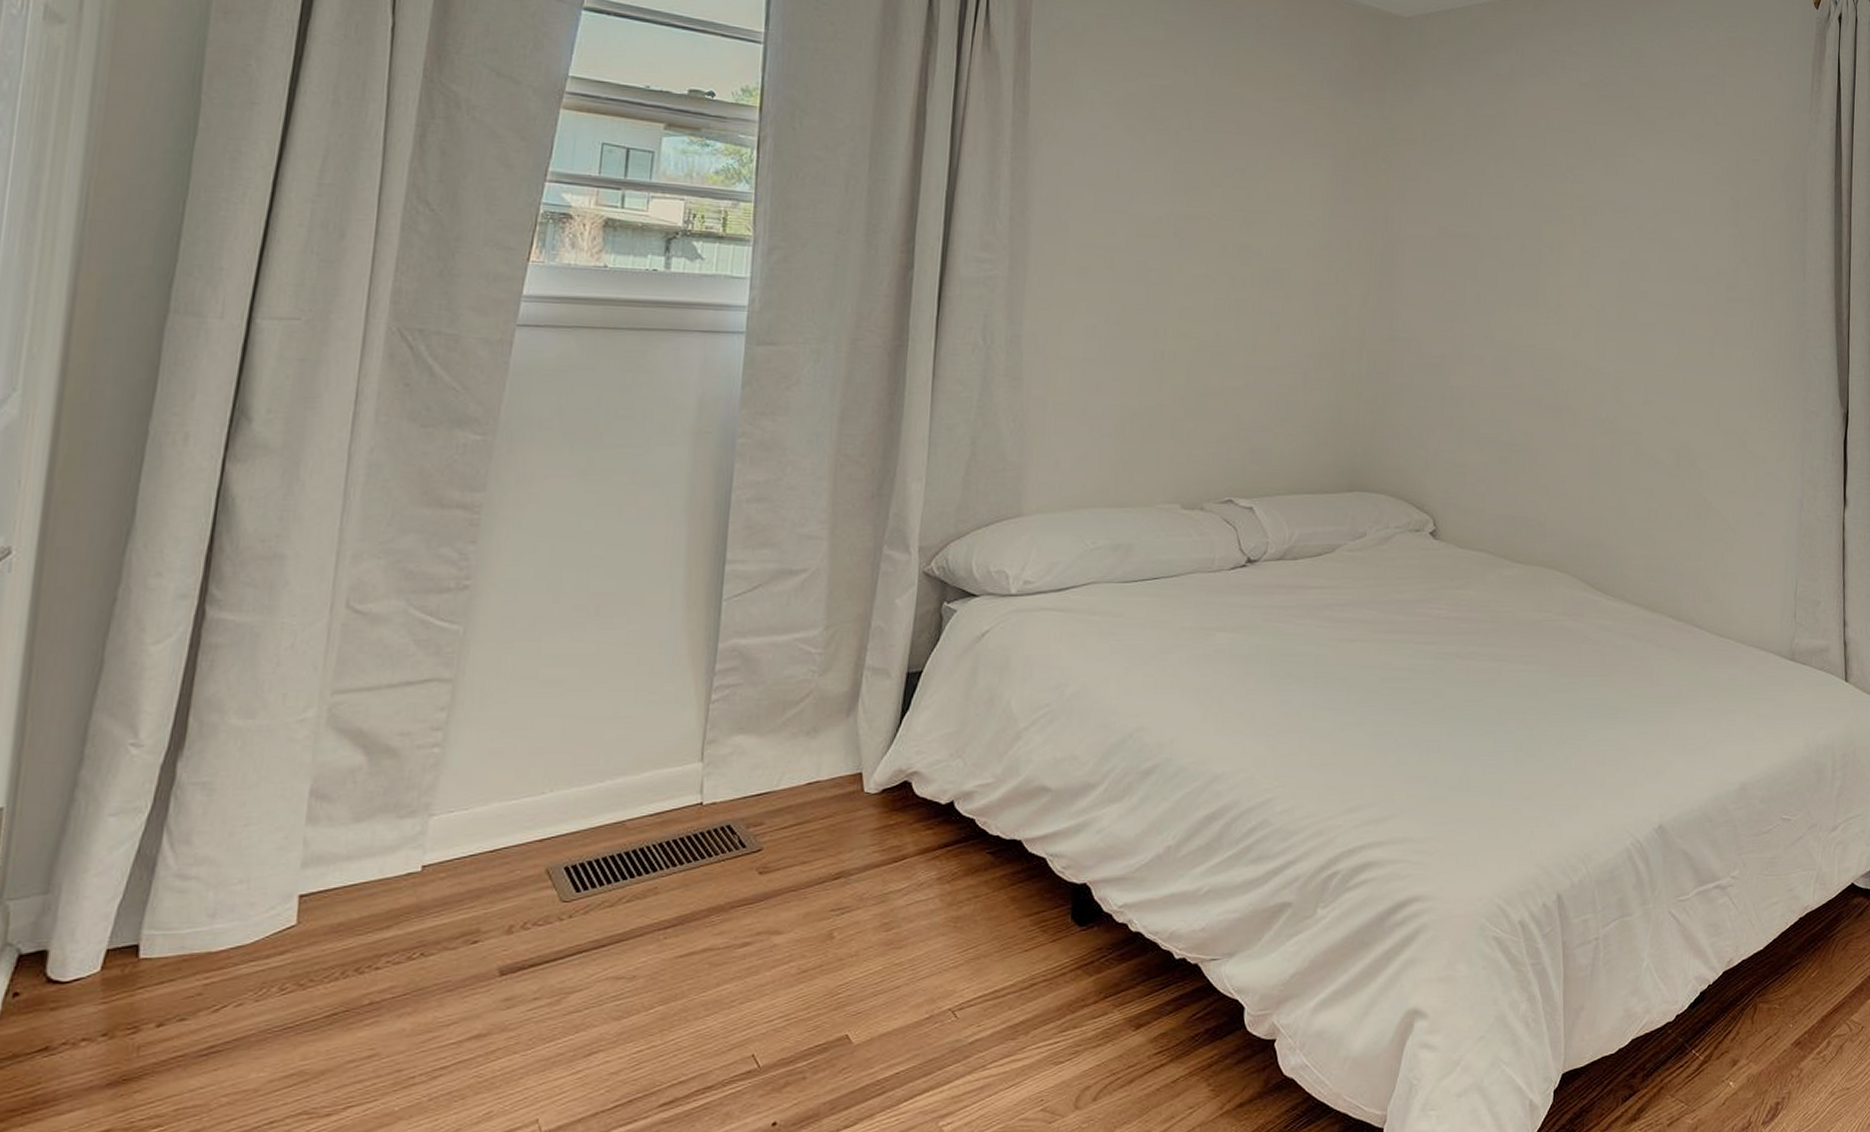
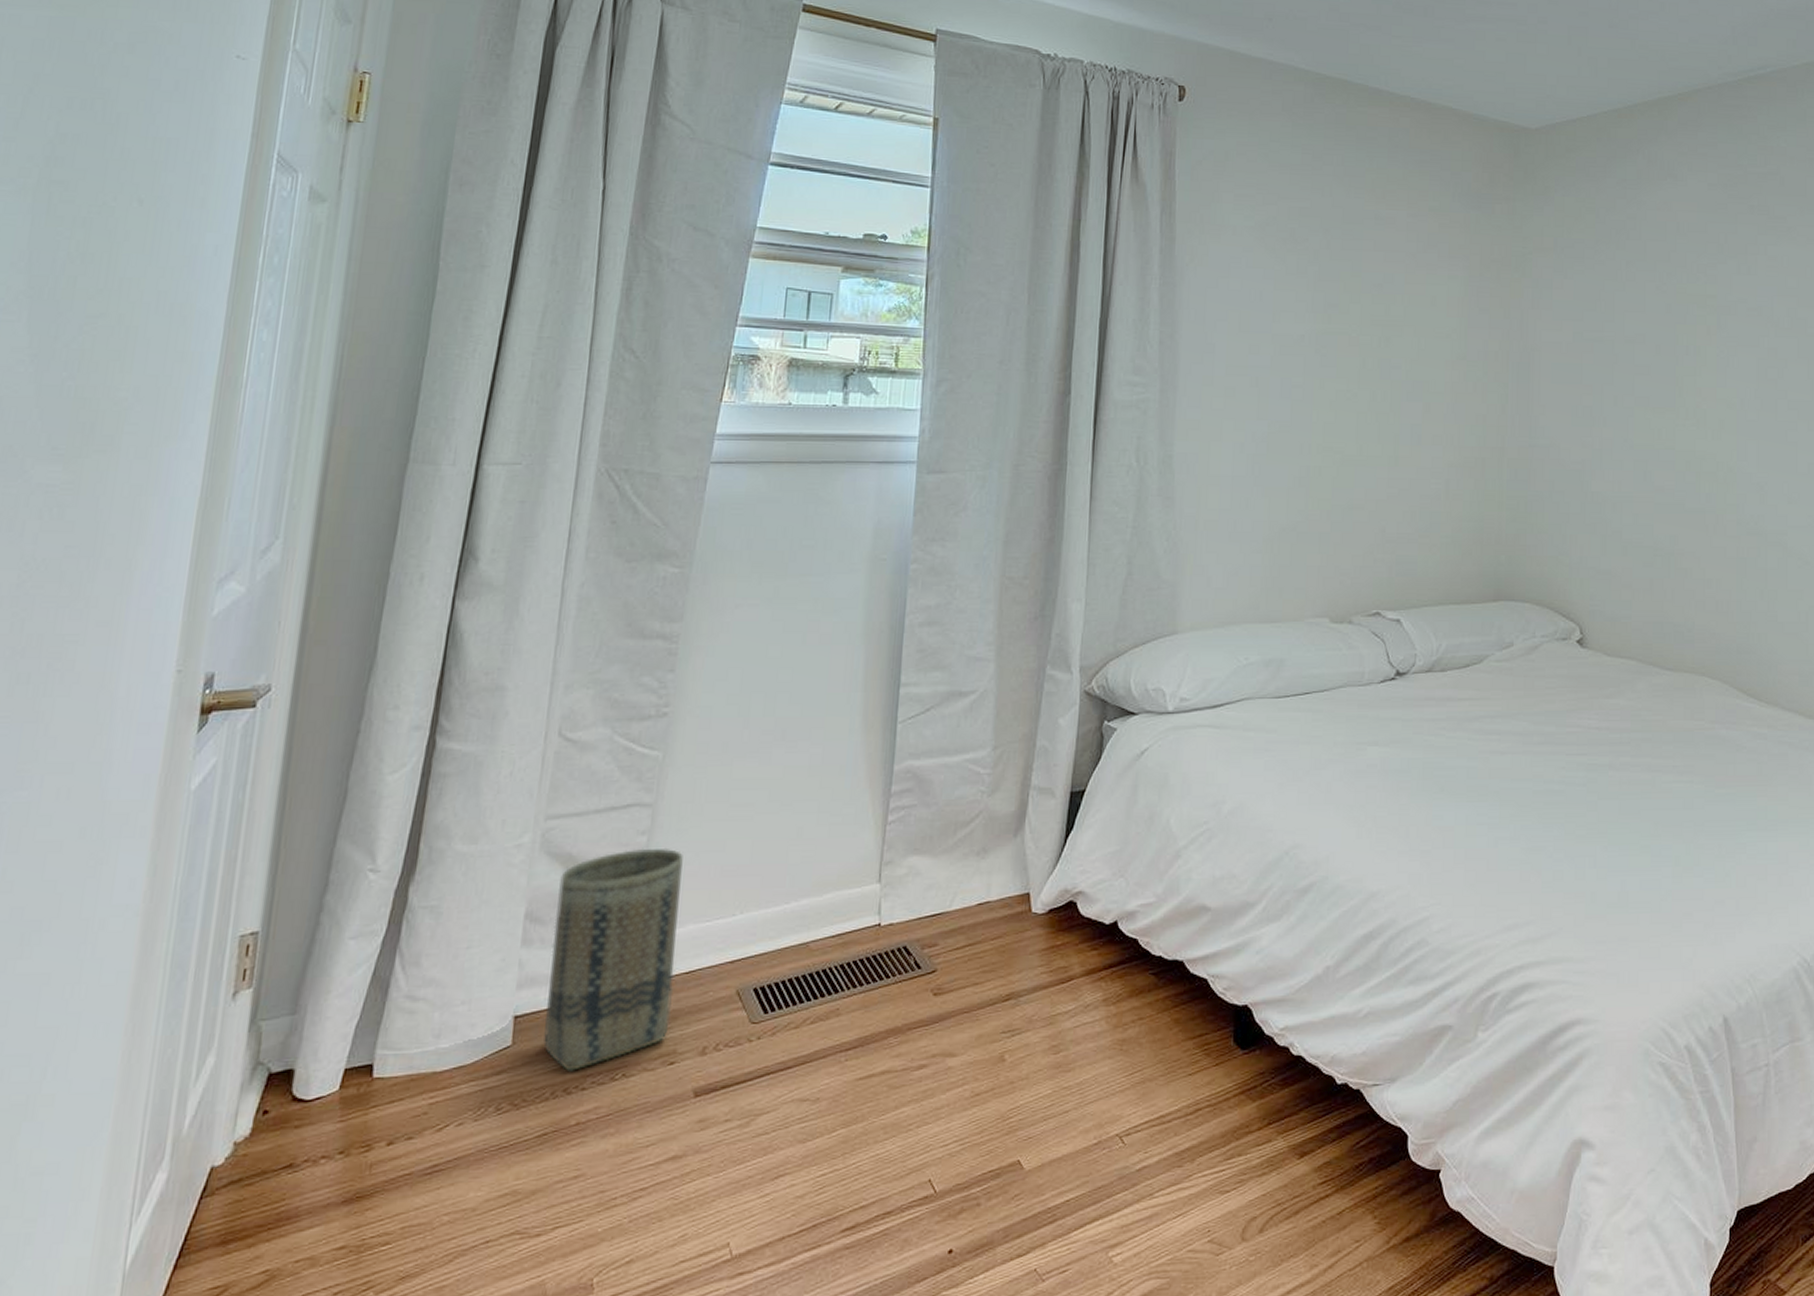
basket: none [332,724,487,951] -> present [543,847,683,1071]

